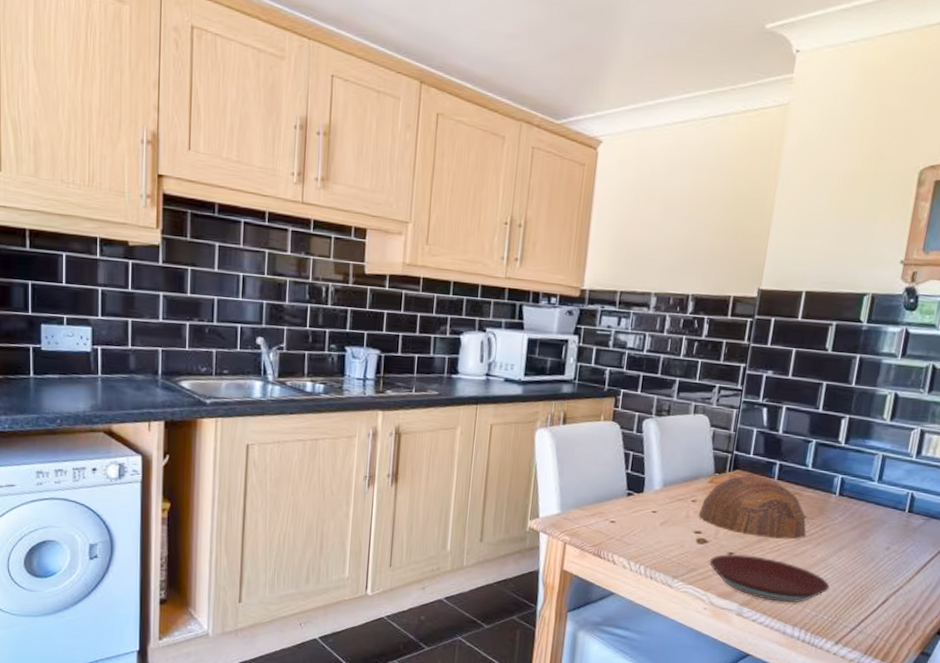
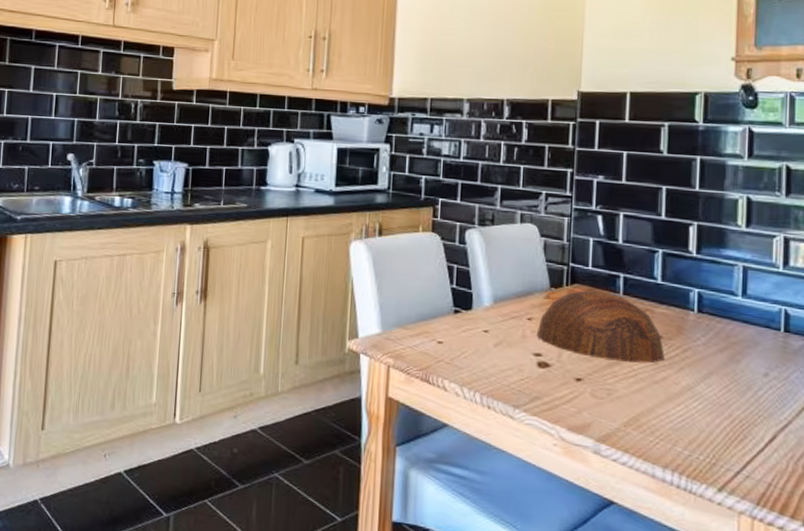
plate: present [709,554,830,603] -> none [554,380,701,440]

